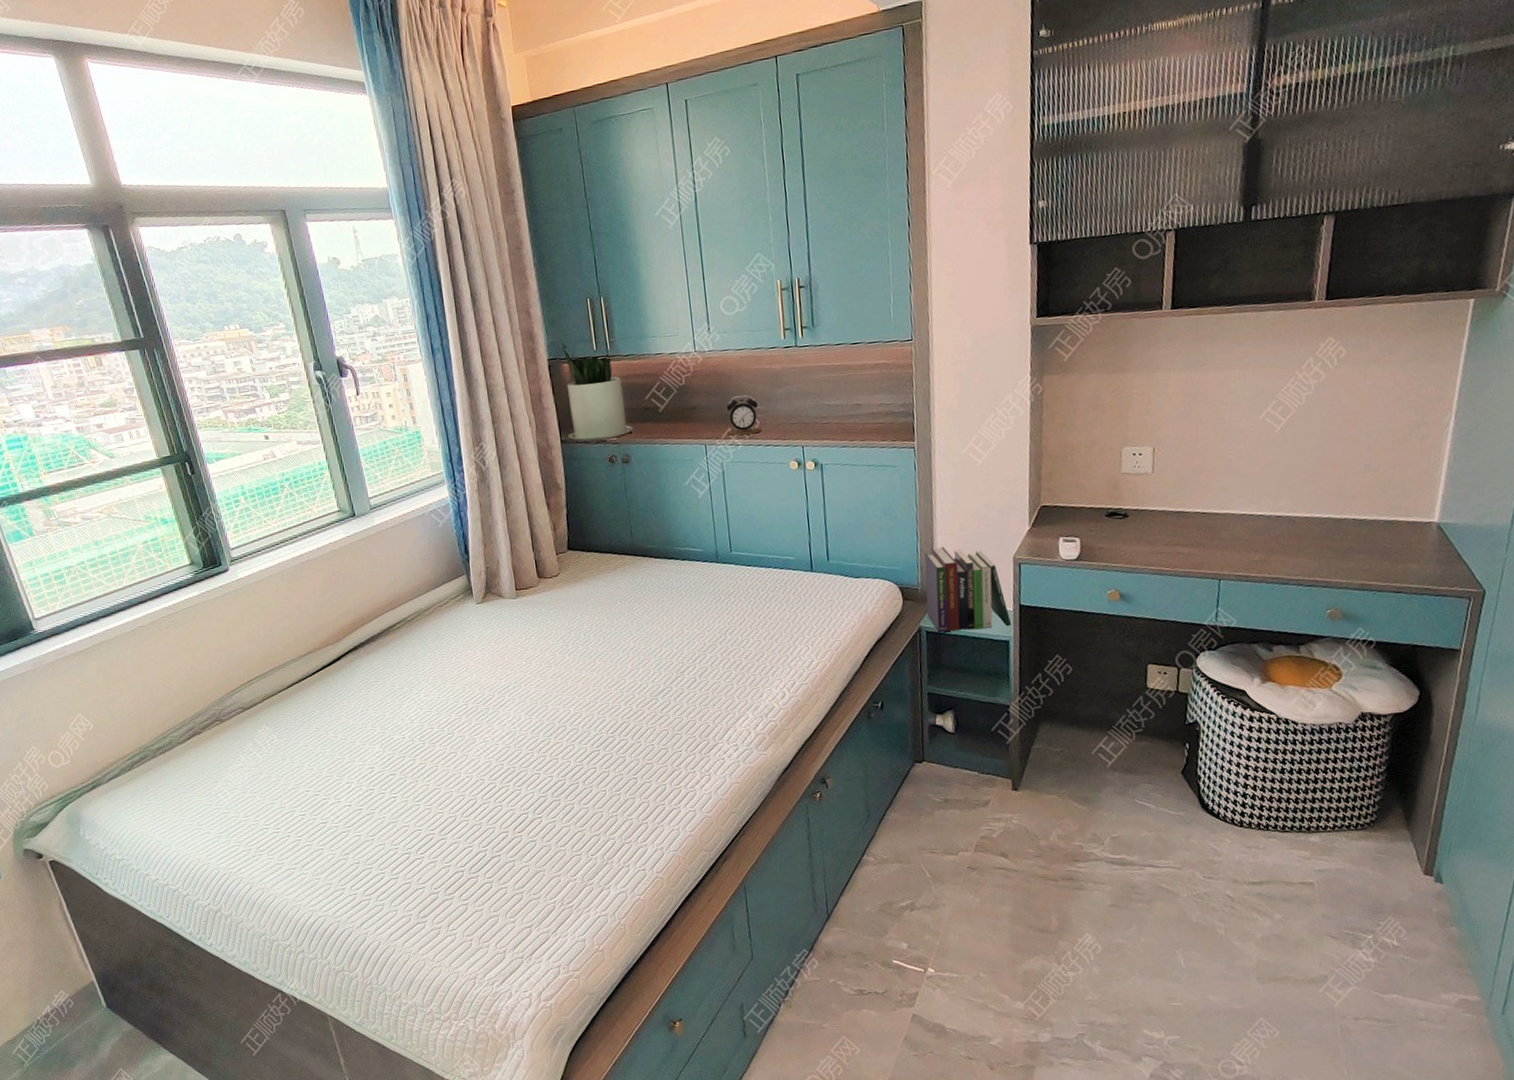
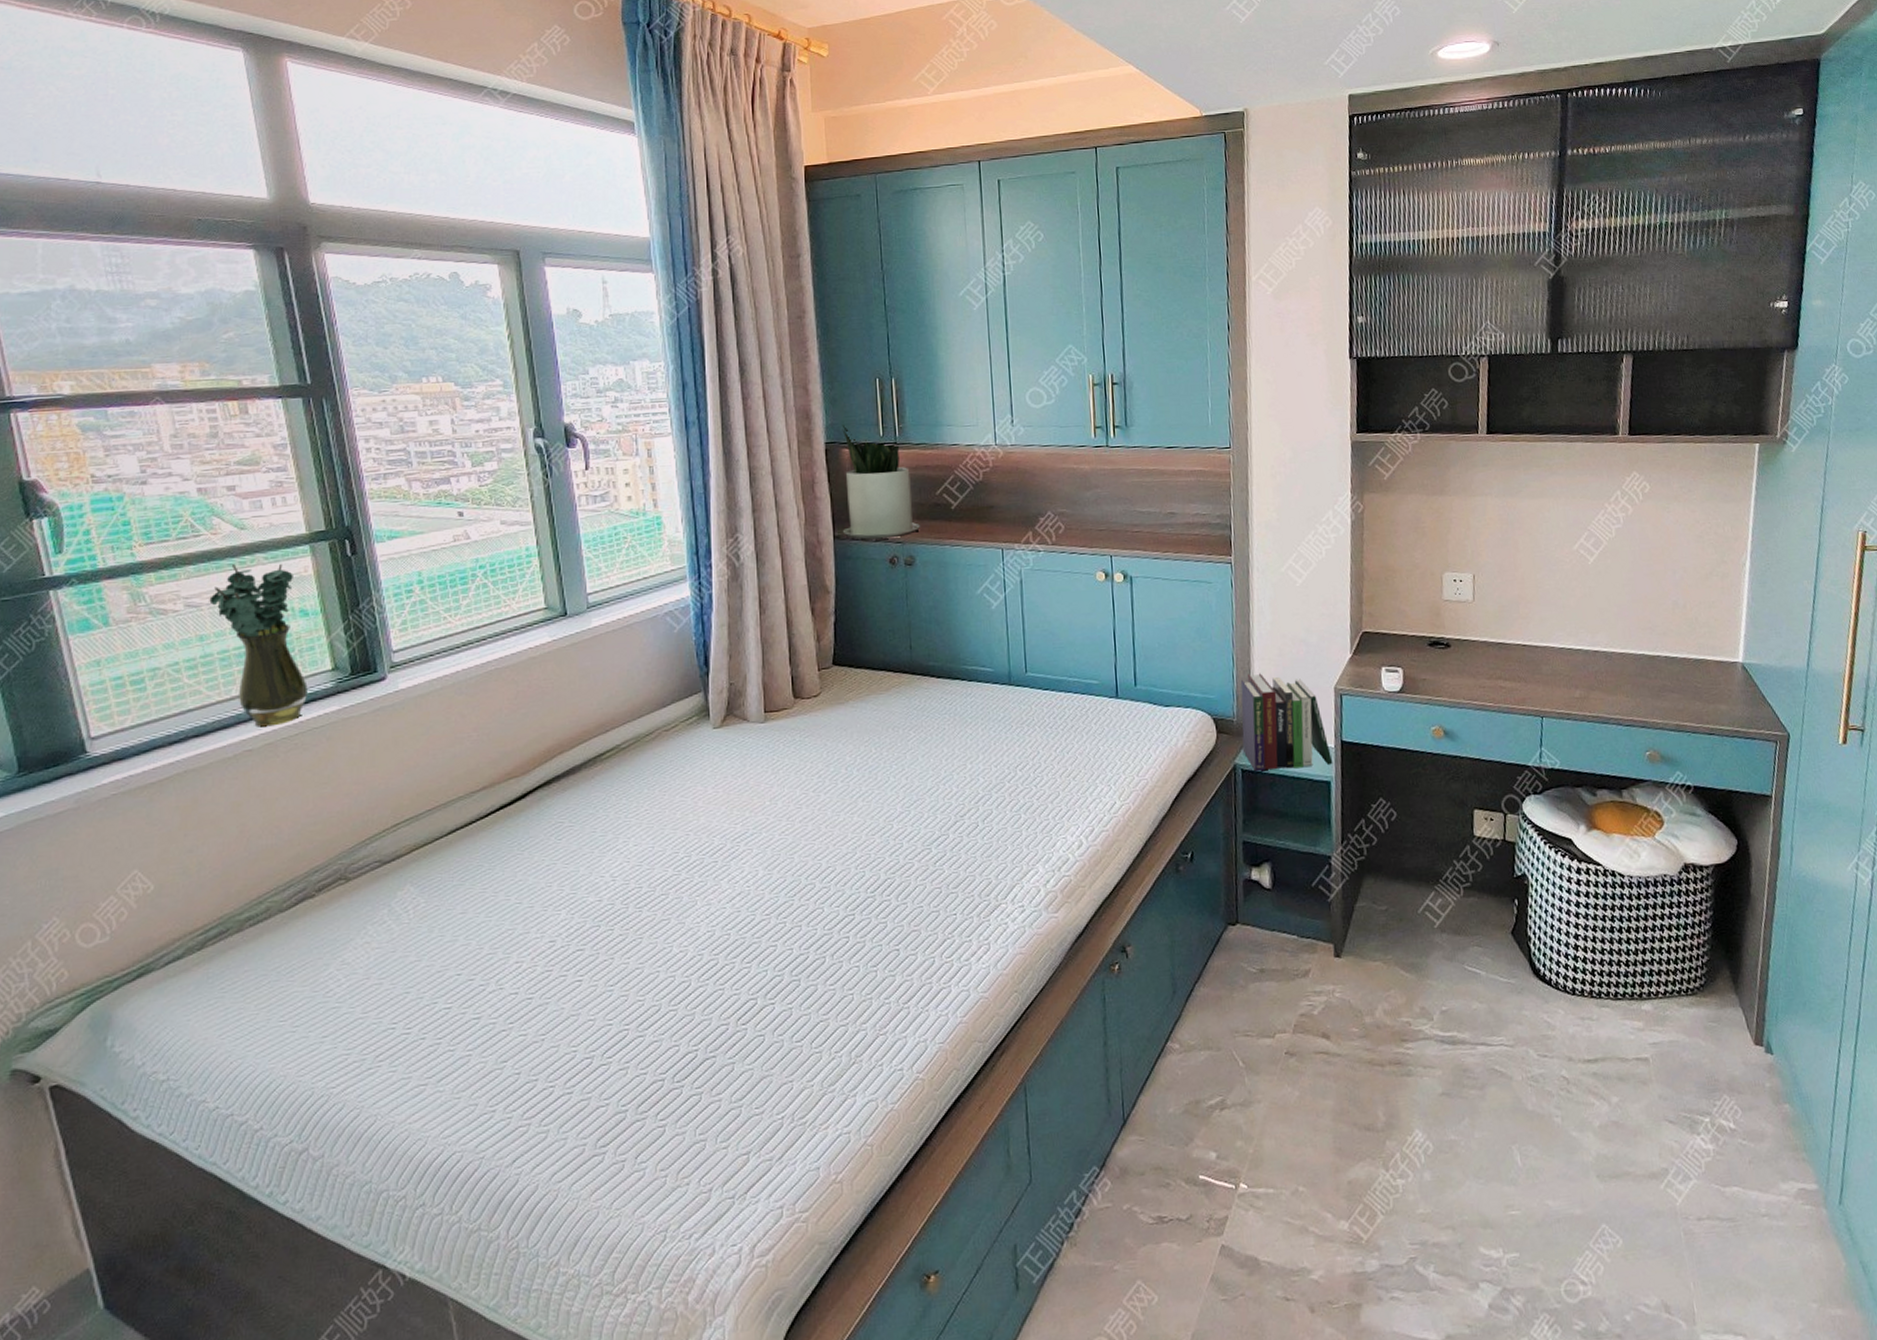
vase: none [97,484,176,609] -> present [209,564,308,727]
alarm clock: present [726,395,762,436] -> none [1028,496,1067,541]

